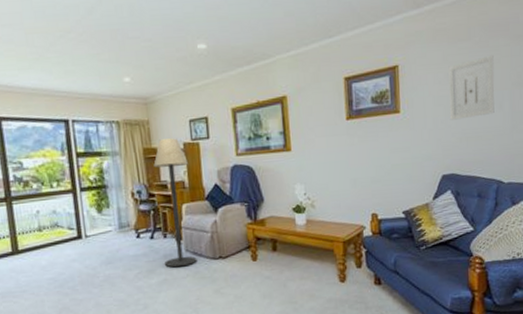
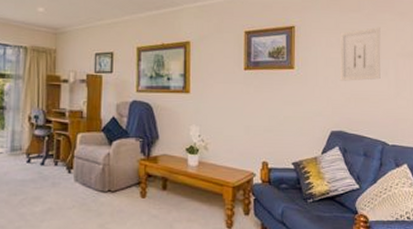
floor lamp: present [153,138,197,268] -> none [52,68,89,197]

